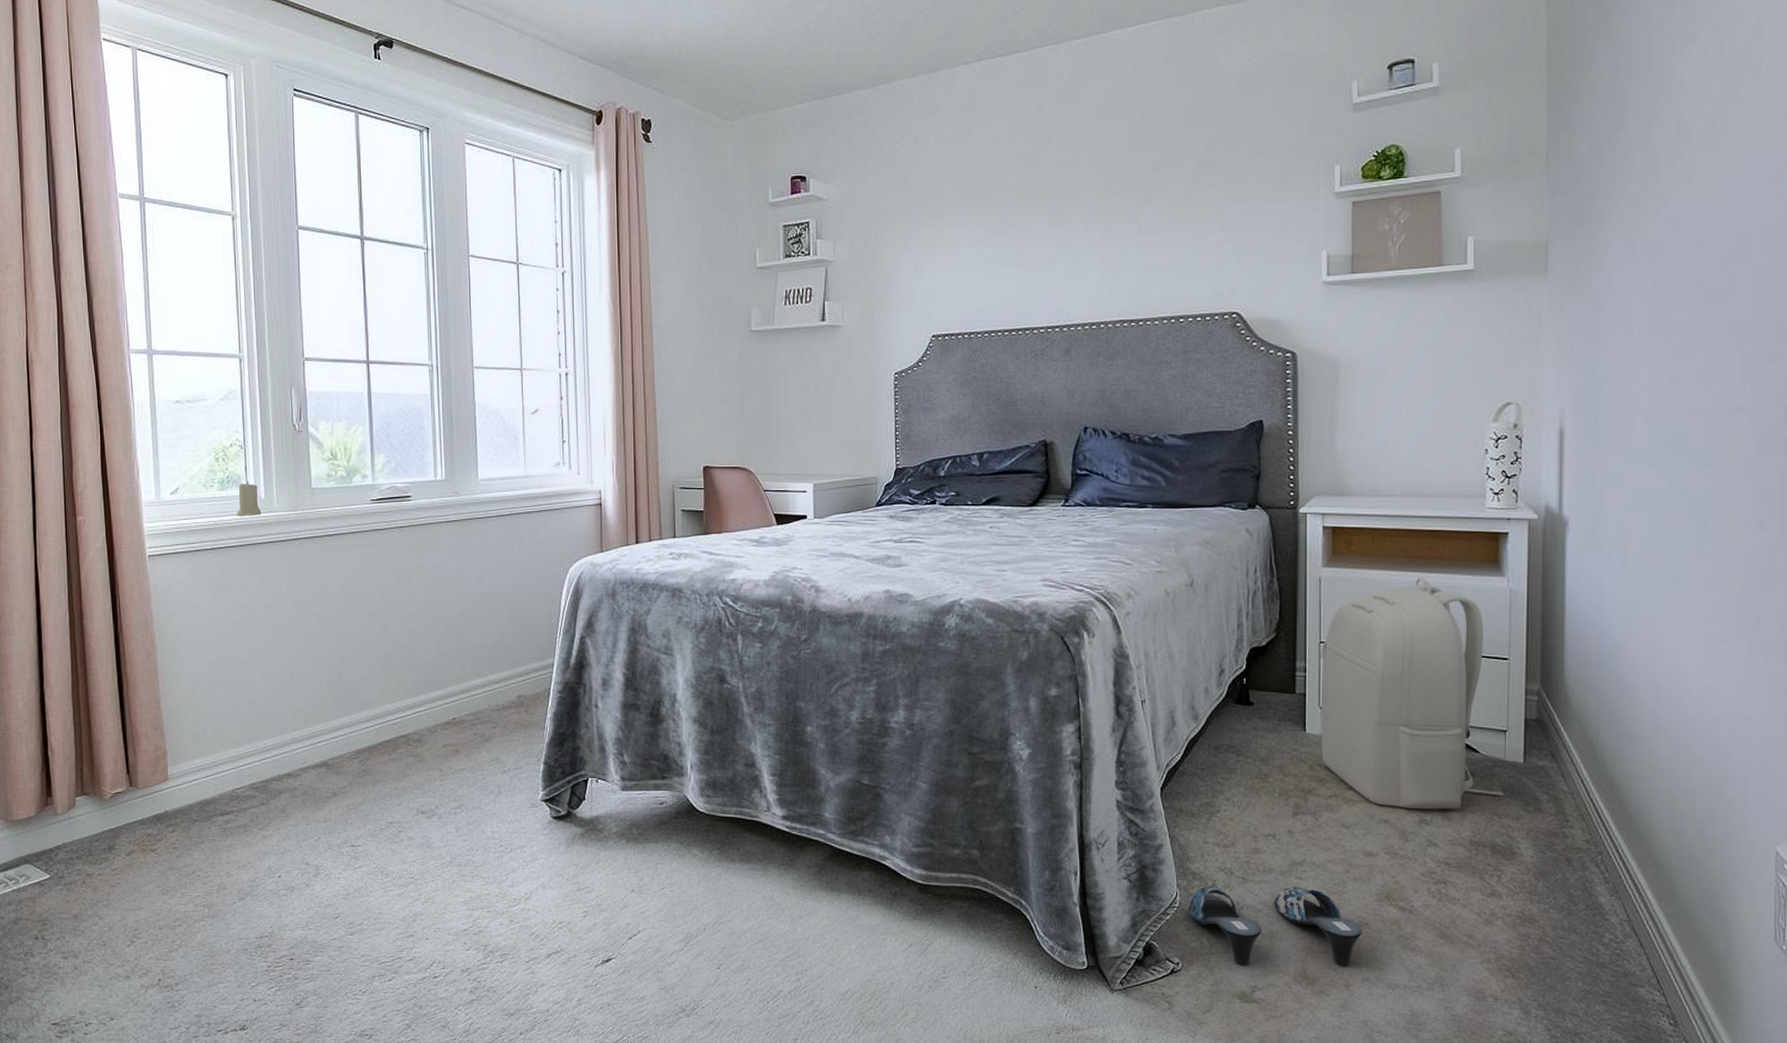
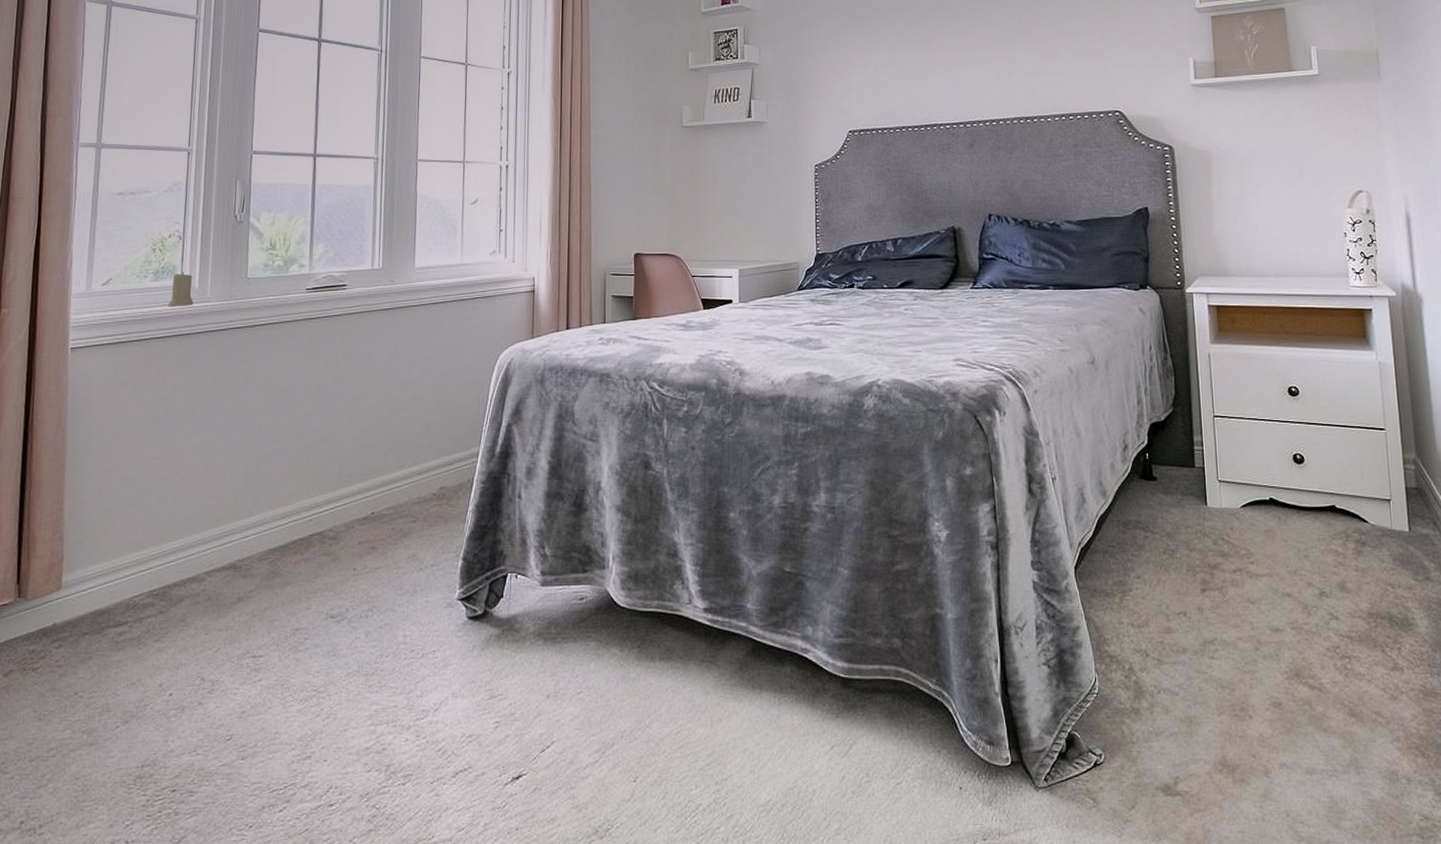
slippers: present [1187,886,1362,966] -> none [1106,667,1276,755]
backpack: present [1321,578,1505,810] -> none [1215,352,1396,582]

